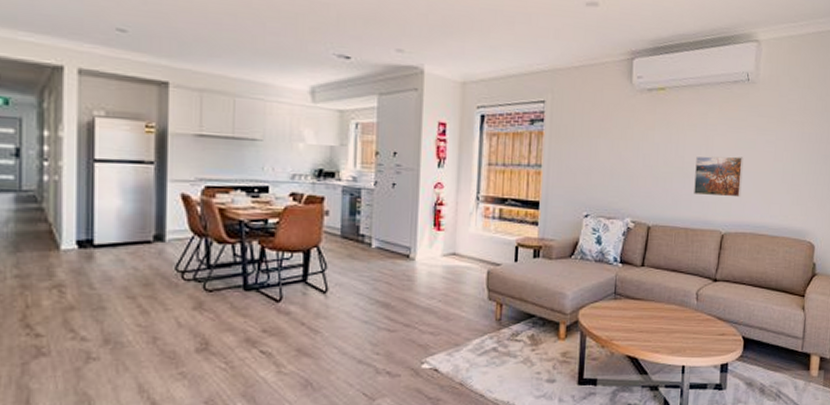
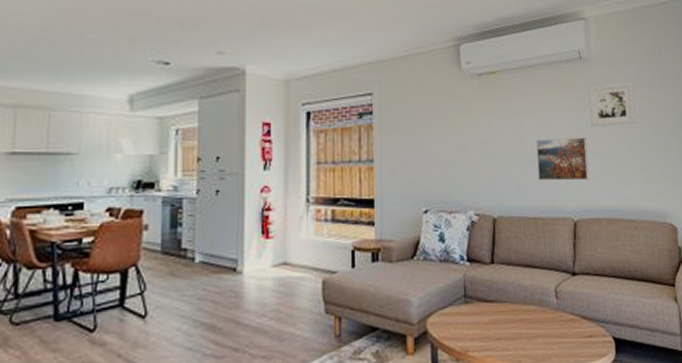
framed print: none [749,107,796,148] -> present [589,83,637,127]

